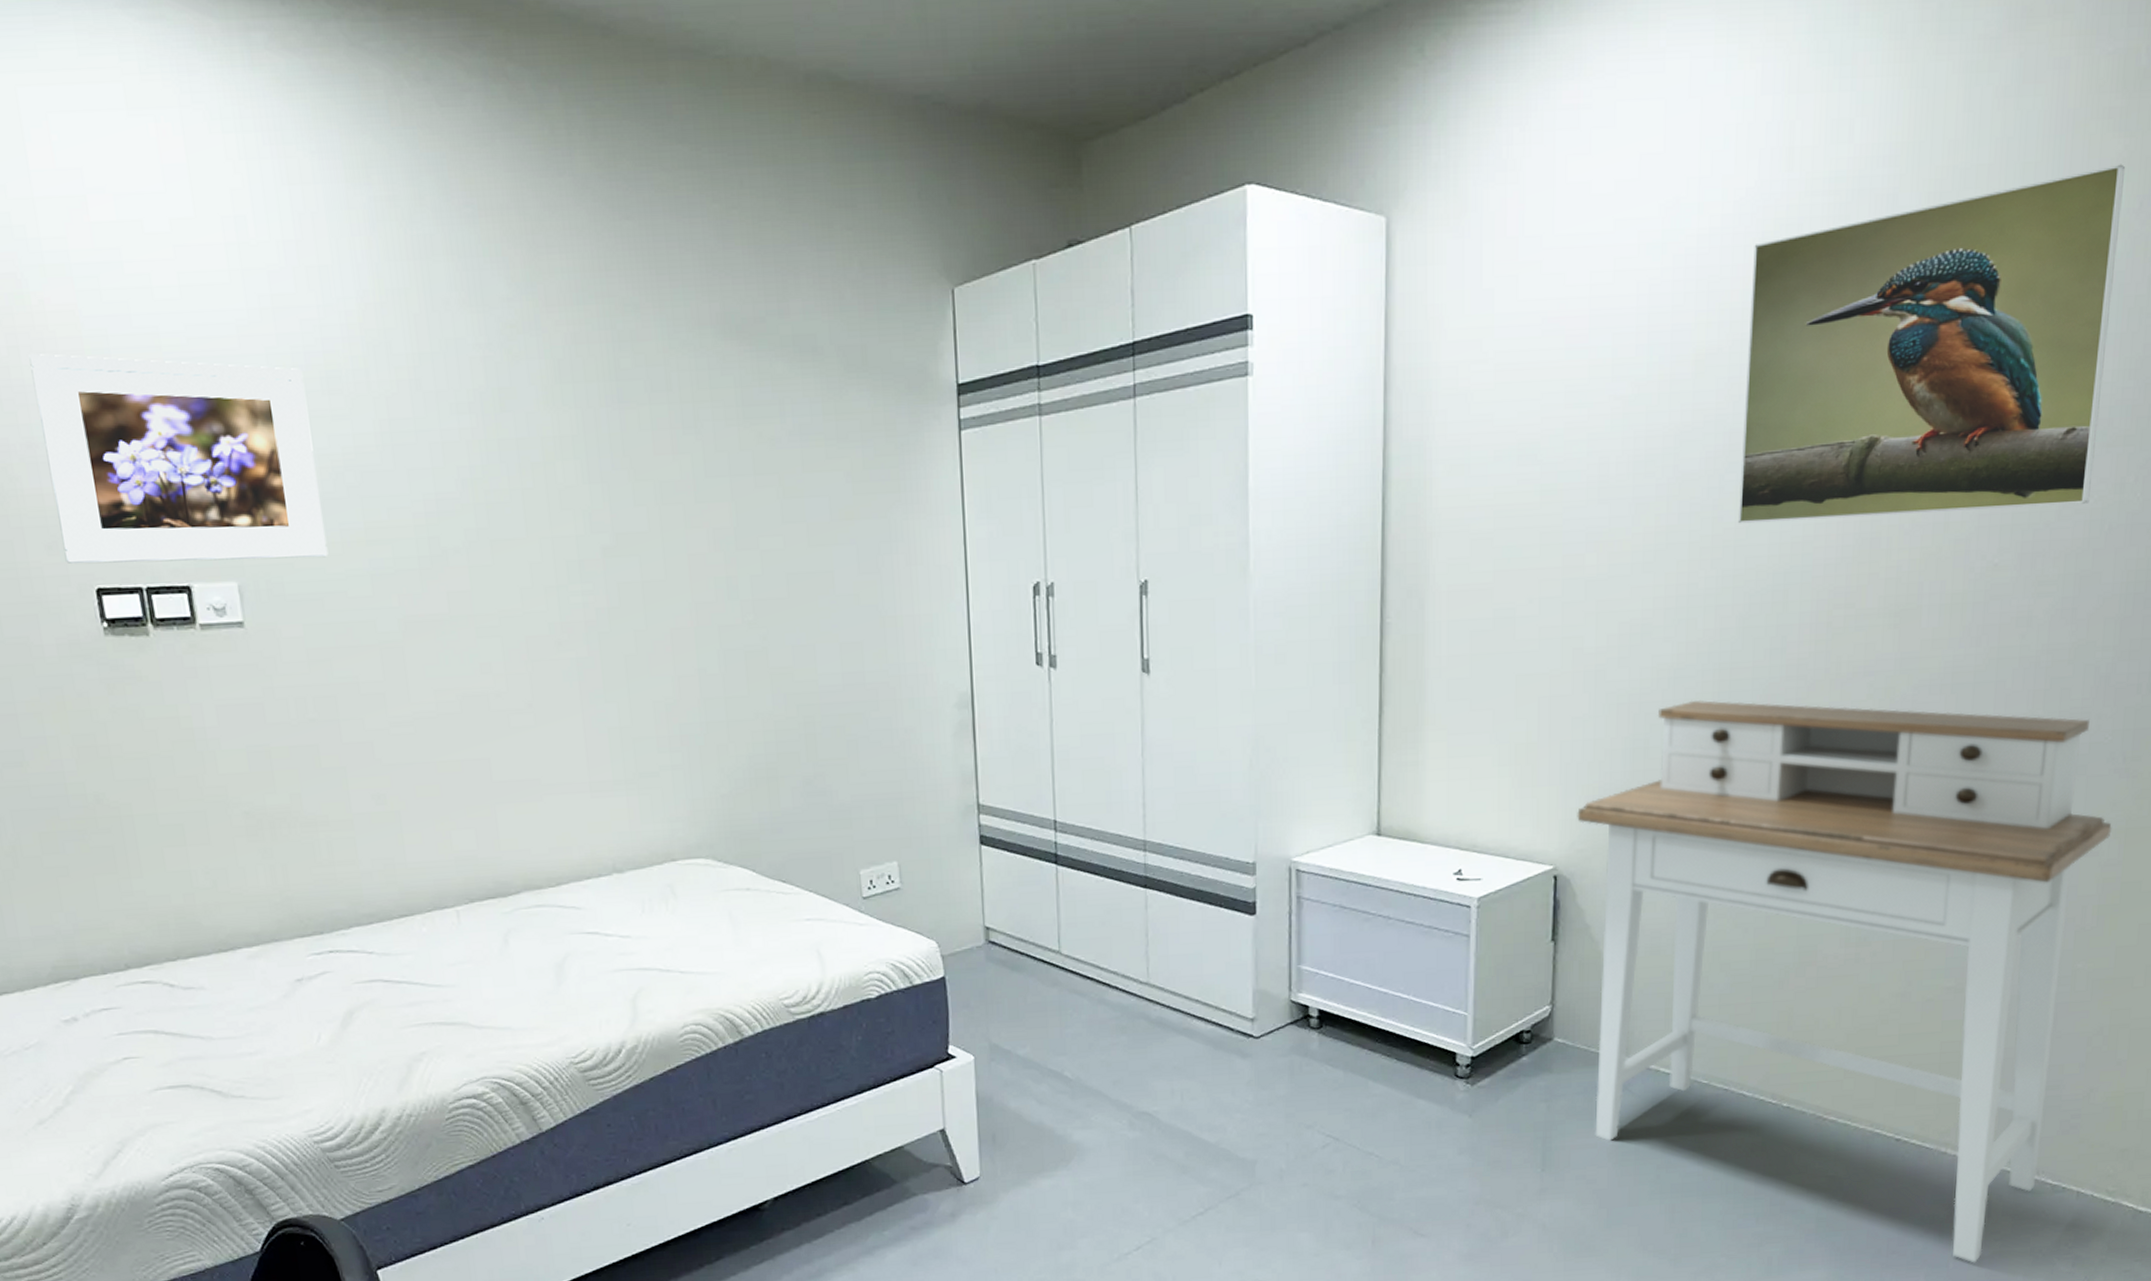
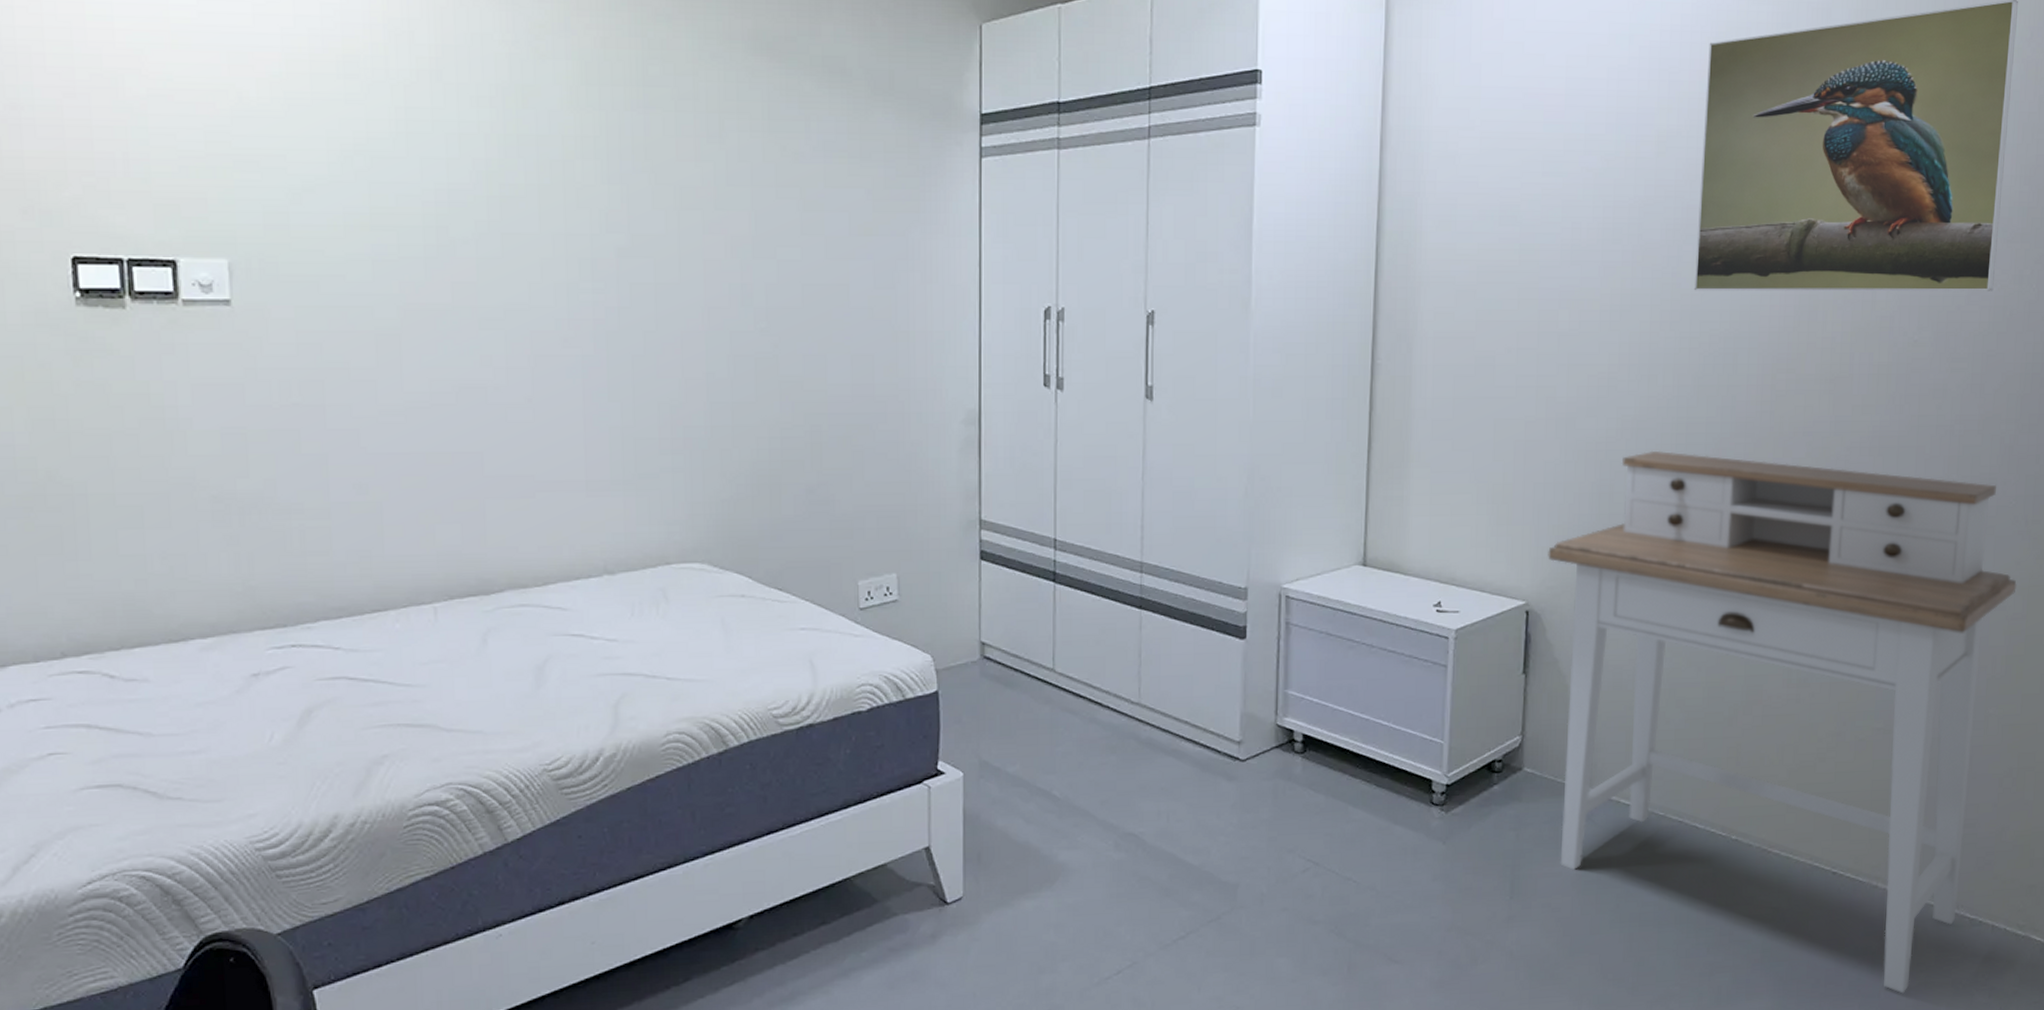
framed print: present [29,354,328,564] -> none [24,16,329,240]

